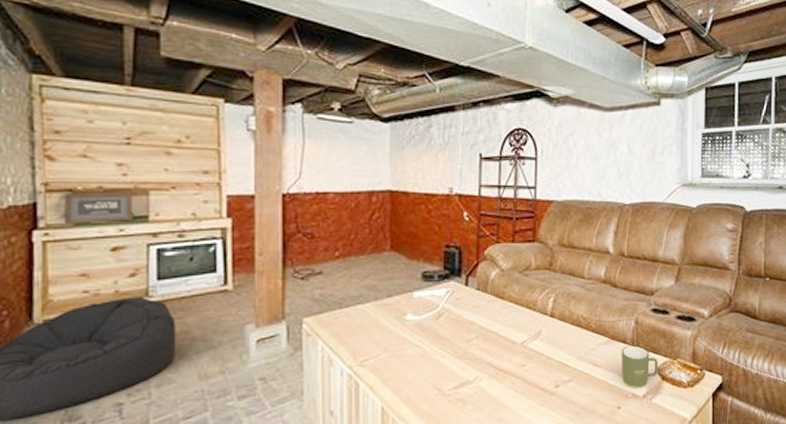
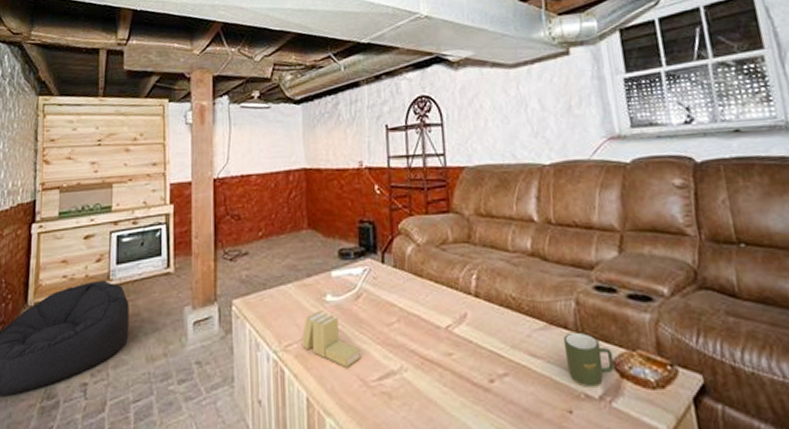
picture frame: present [64,192,133,225] -> none [53,186,100,218]
books: none [378,328,439,380] -> present [301,311,361,369]

